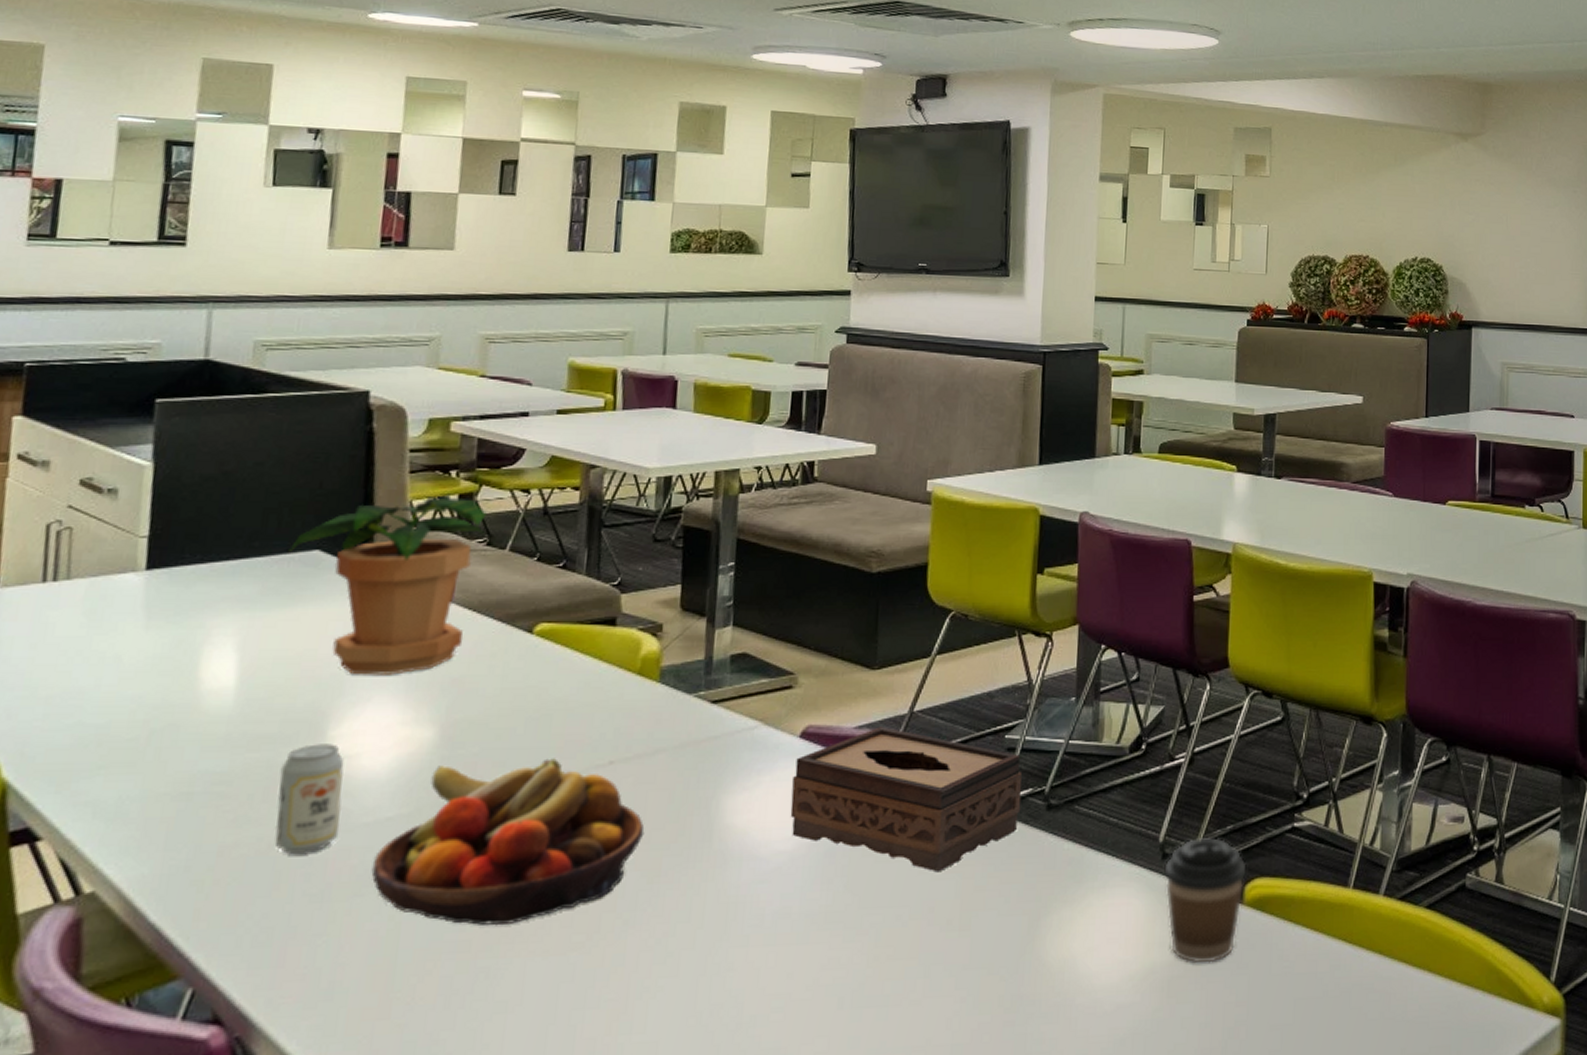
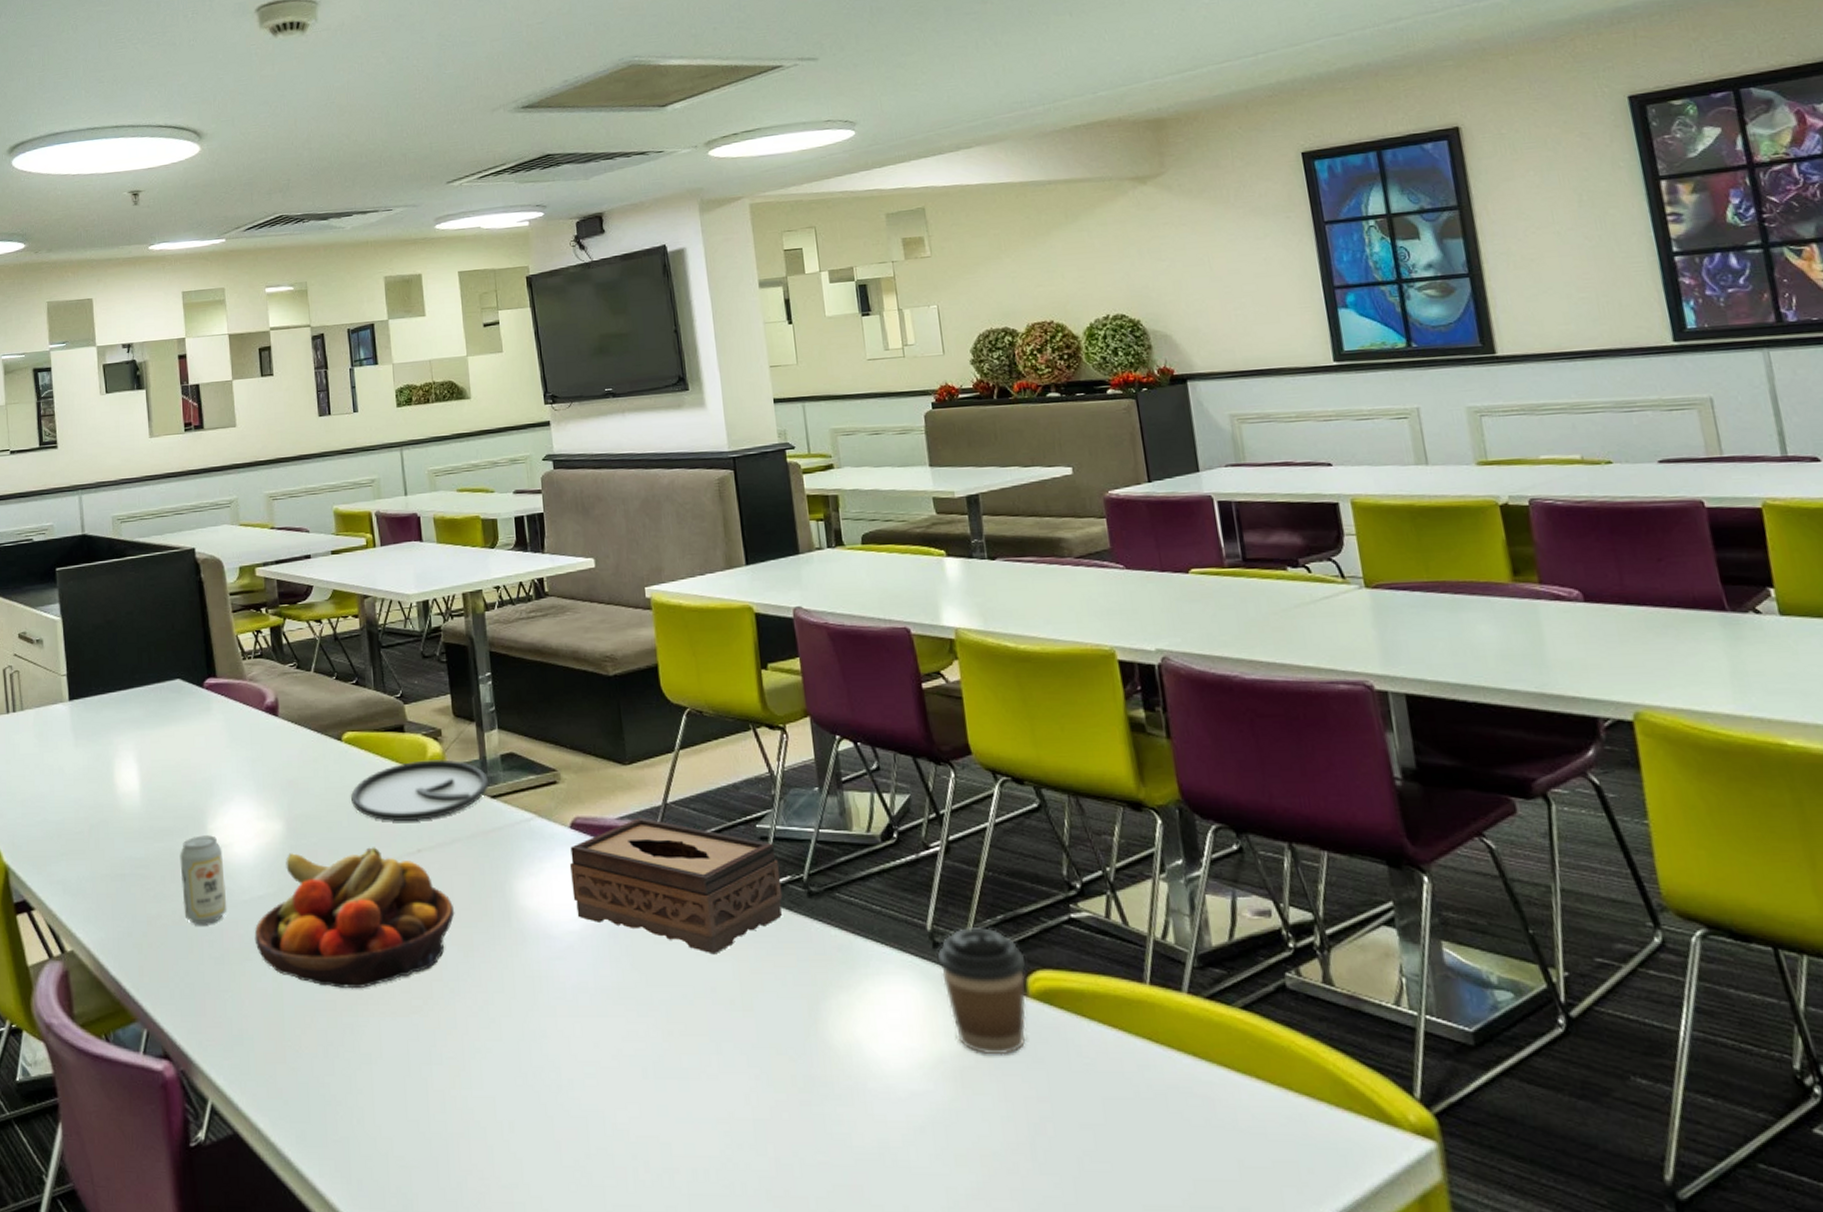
potted plant: present [288,494,487,675] -> none [159,627,293,779]
plate: none [532,658,711,729] -> present [350,759,488,822]

